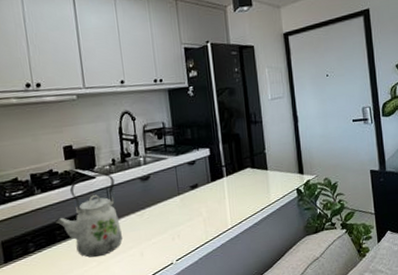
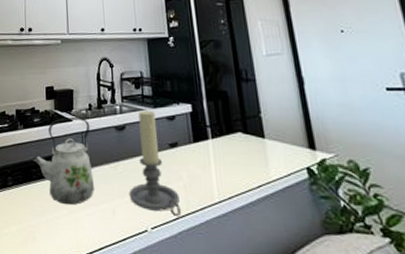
candle holder: none [155,158,201,247] -> present [128,110,181,217]

